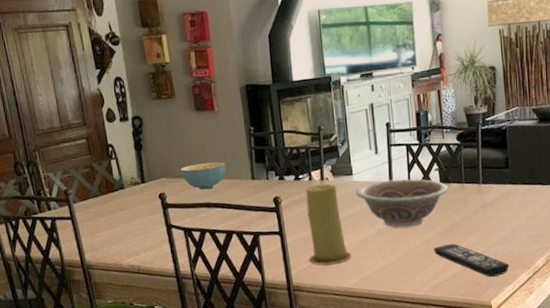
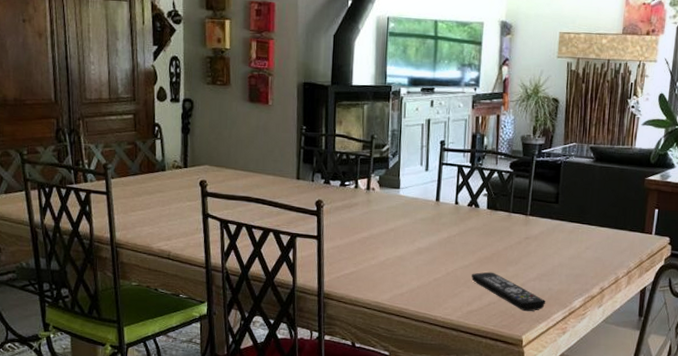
cereal bowl: present [181,162,226,190] -> none [226,155,273,184]
candle: present [306,184,351,265] -> none [344,193,387,276]
decorative bowl: present [356,179,449,229] -> none [401,198,495,251]

